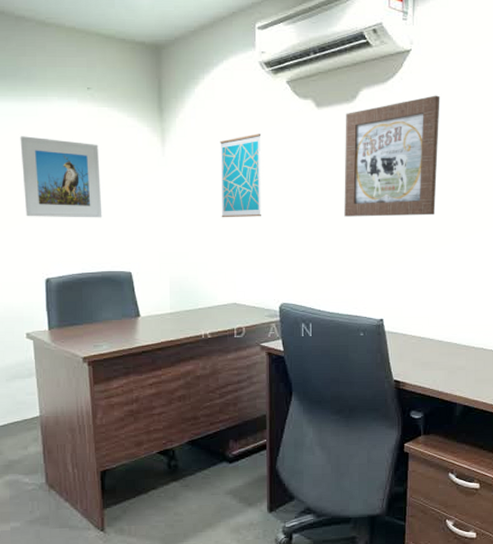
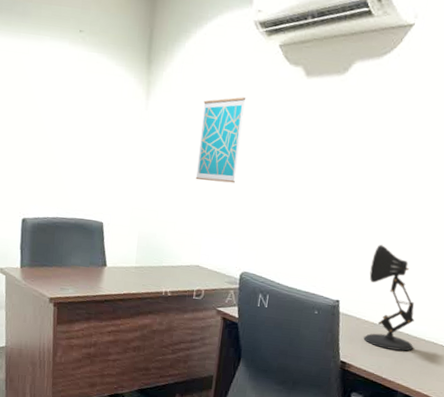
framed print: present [20,136,102,218] -> none [9,73,85,166]
wall art: present [344,95,440,217] -> none [317,76,436,203]
desk lamp: none [409,259,465,362] -> present [363,244,414,351]

